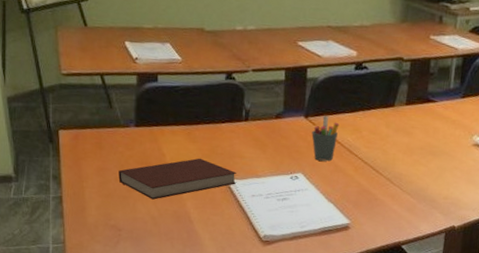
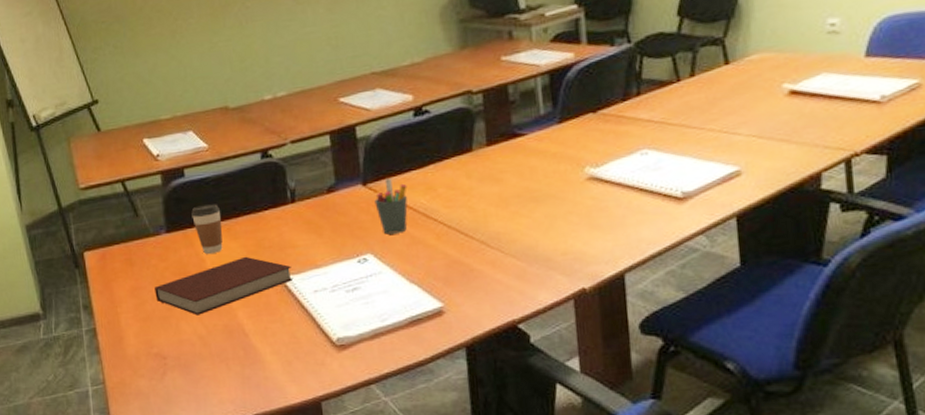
coffee cup: none [159,108,185,152] -> present [191,204,223,255]

